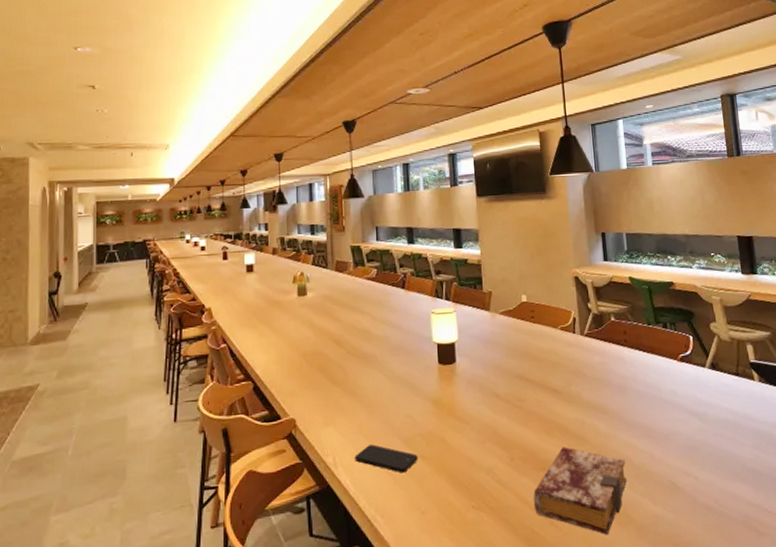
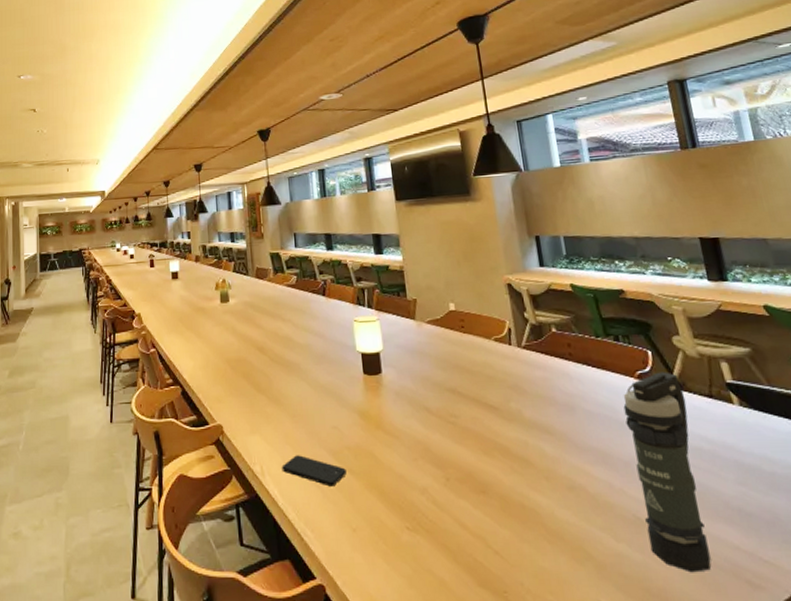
book: present [533,447,627,535] -> none [473,469,582,572]
smoke grenade: none [667,354,728,527] -> present [623,372,711,573]

